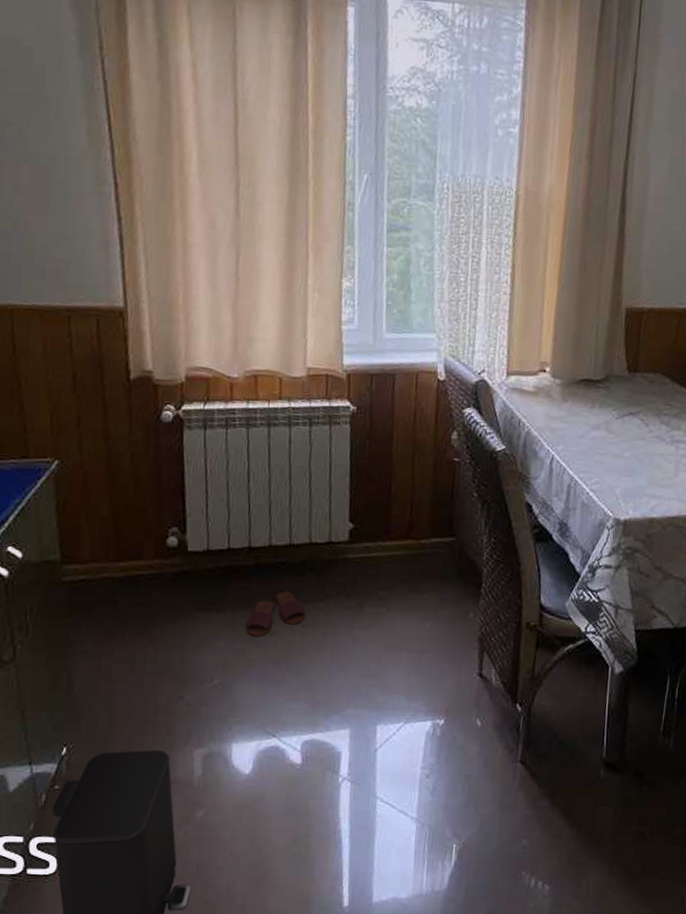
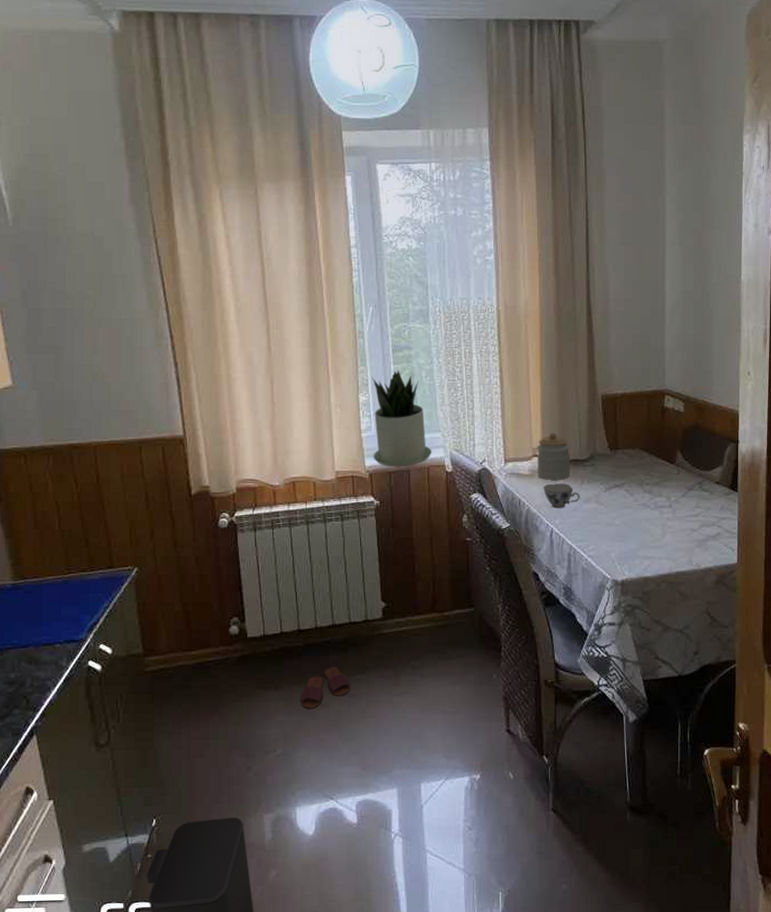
planter: none [353,254,424,370] -> present [372,370,432,467]
jar: none [543,345,584,401] -> present [537,432,571,480]
teacup: none [547,404,589,434] -> present [543,483,580,509]

